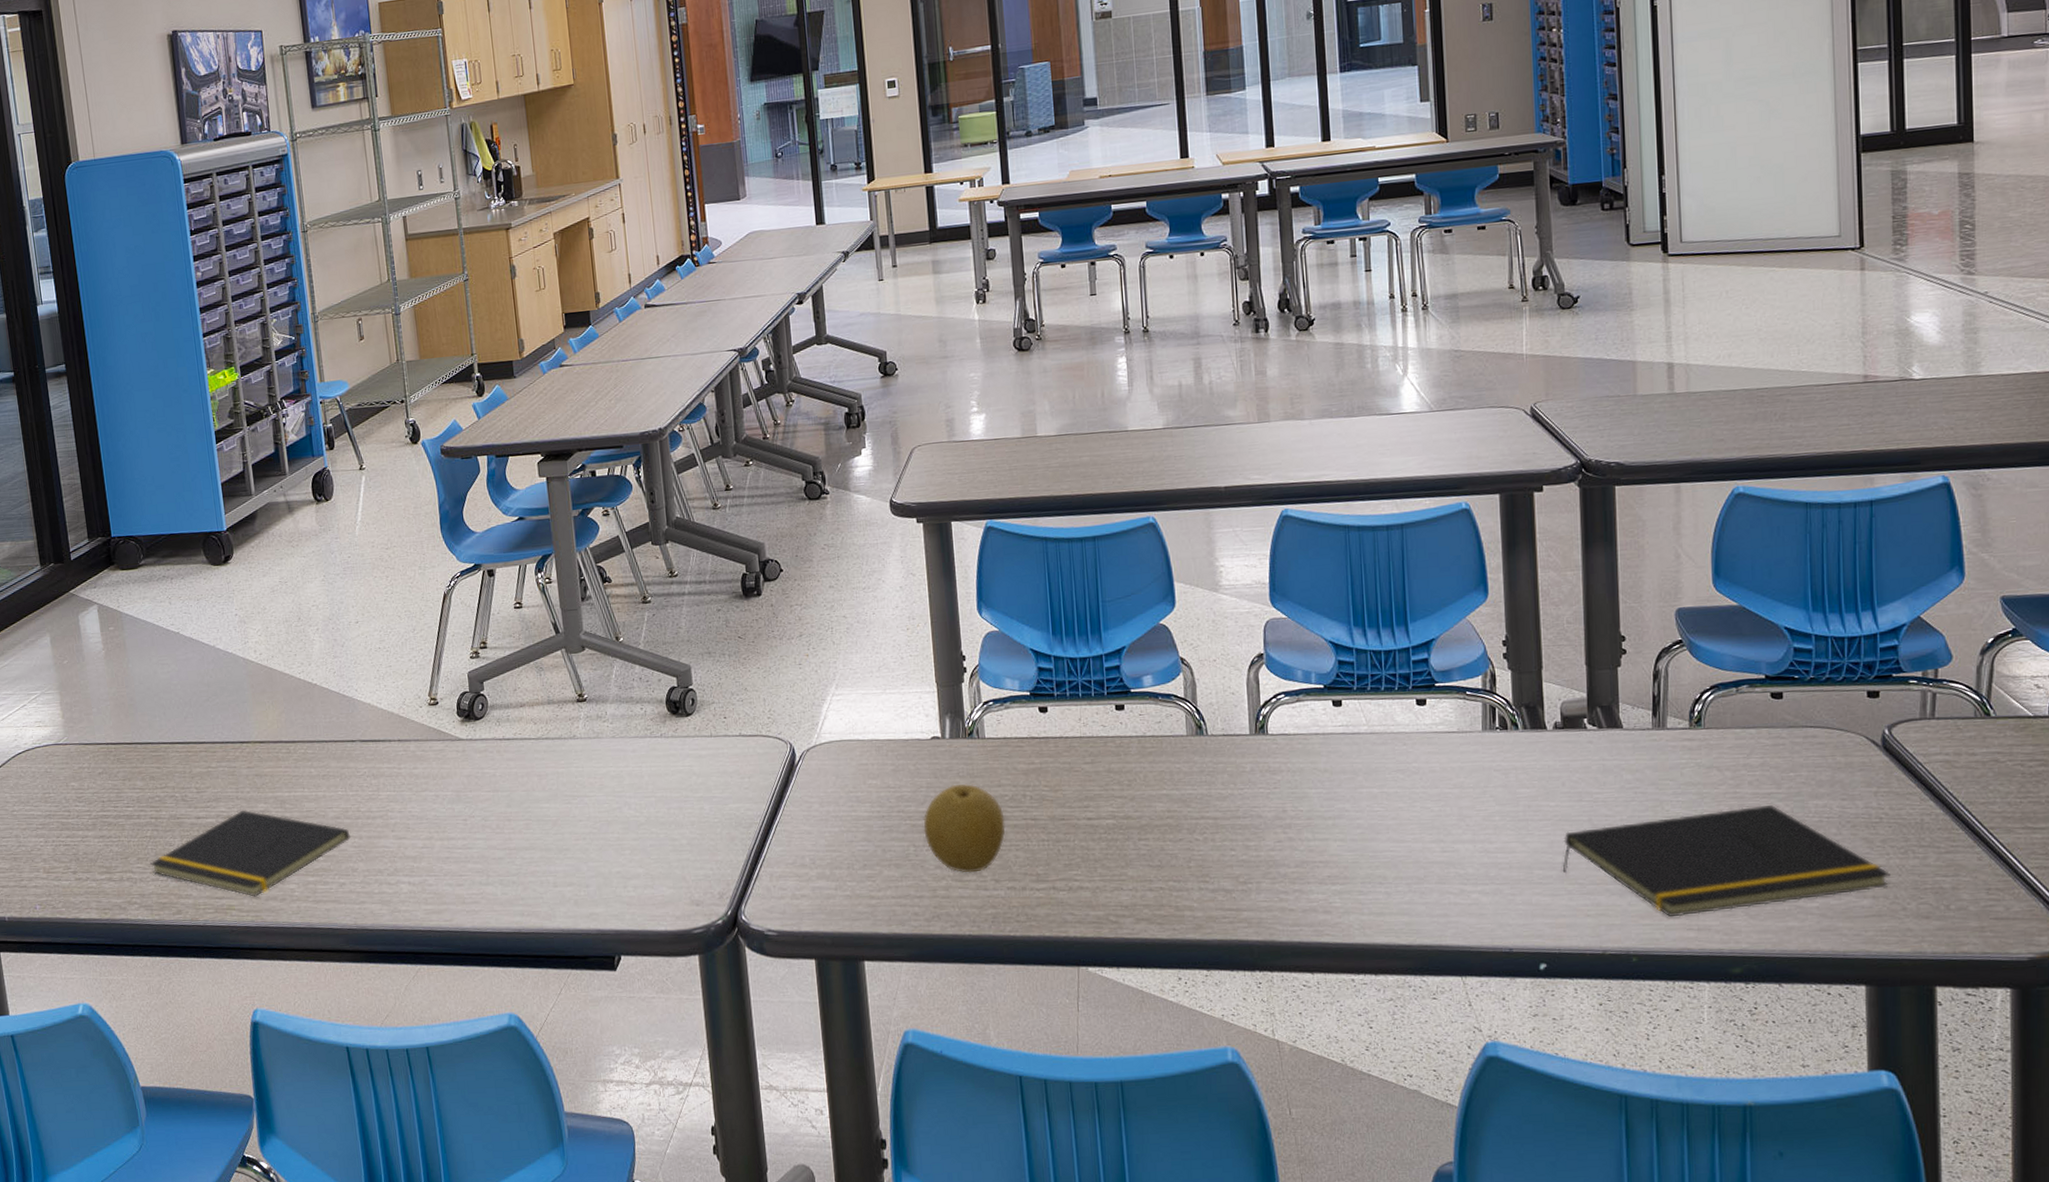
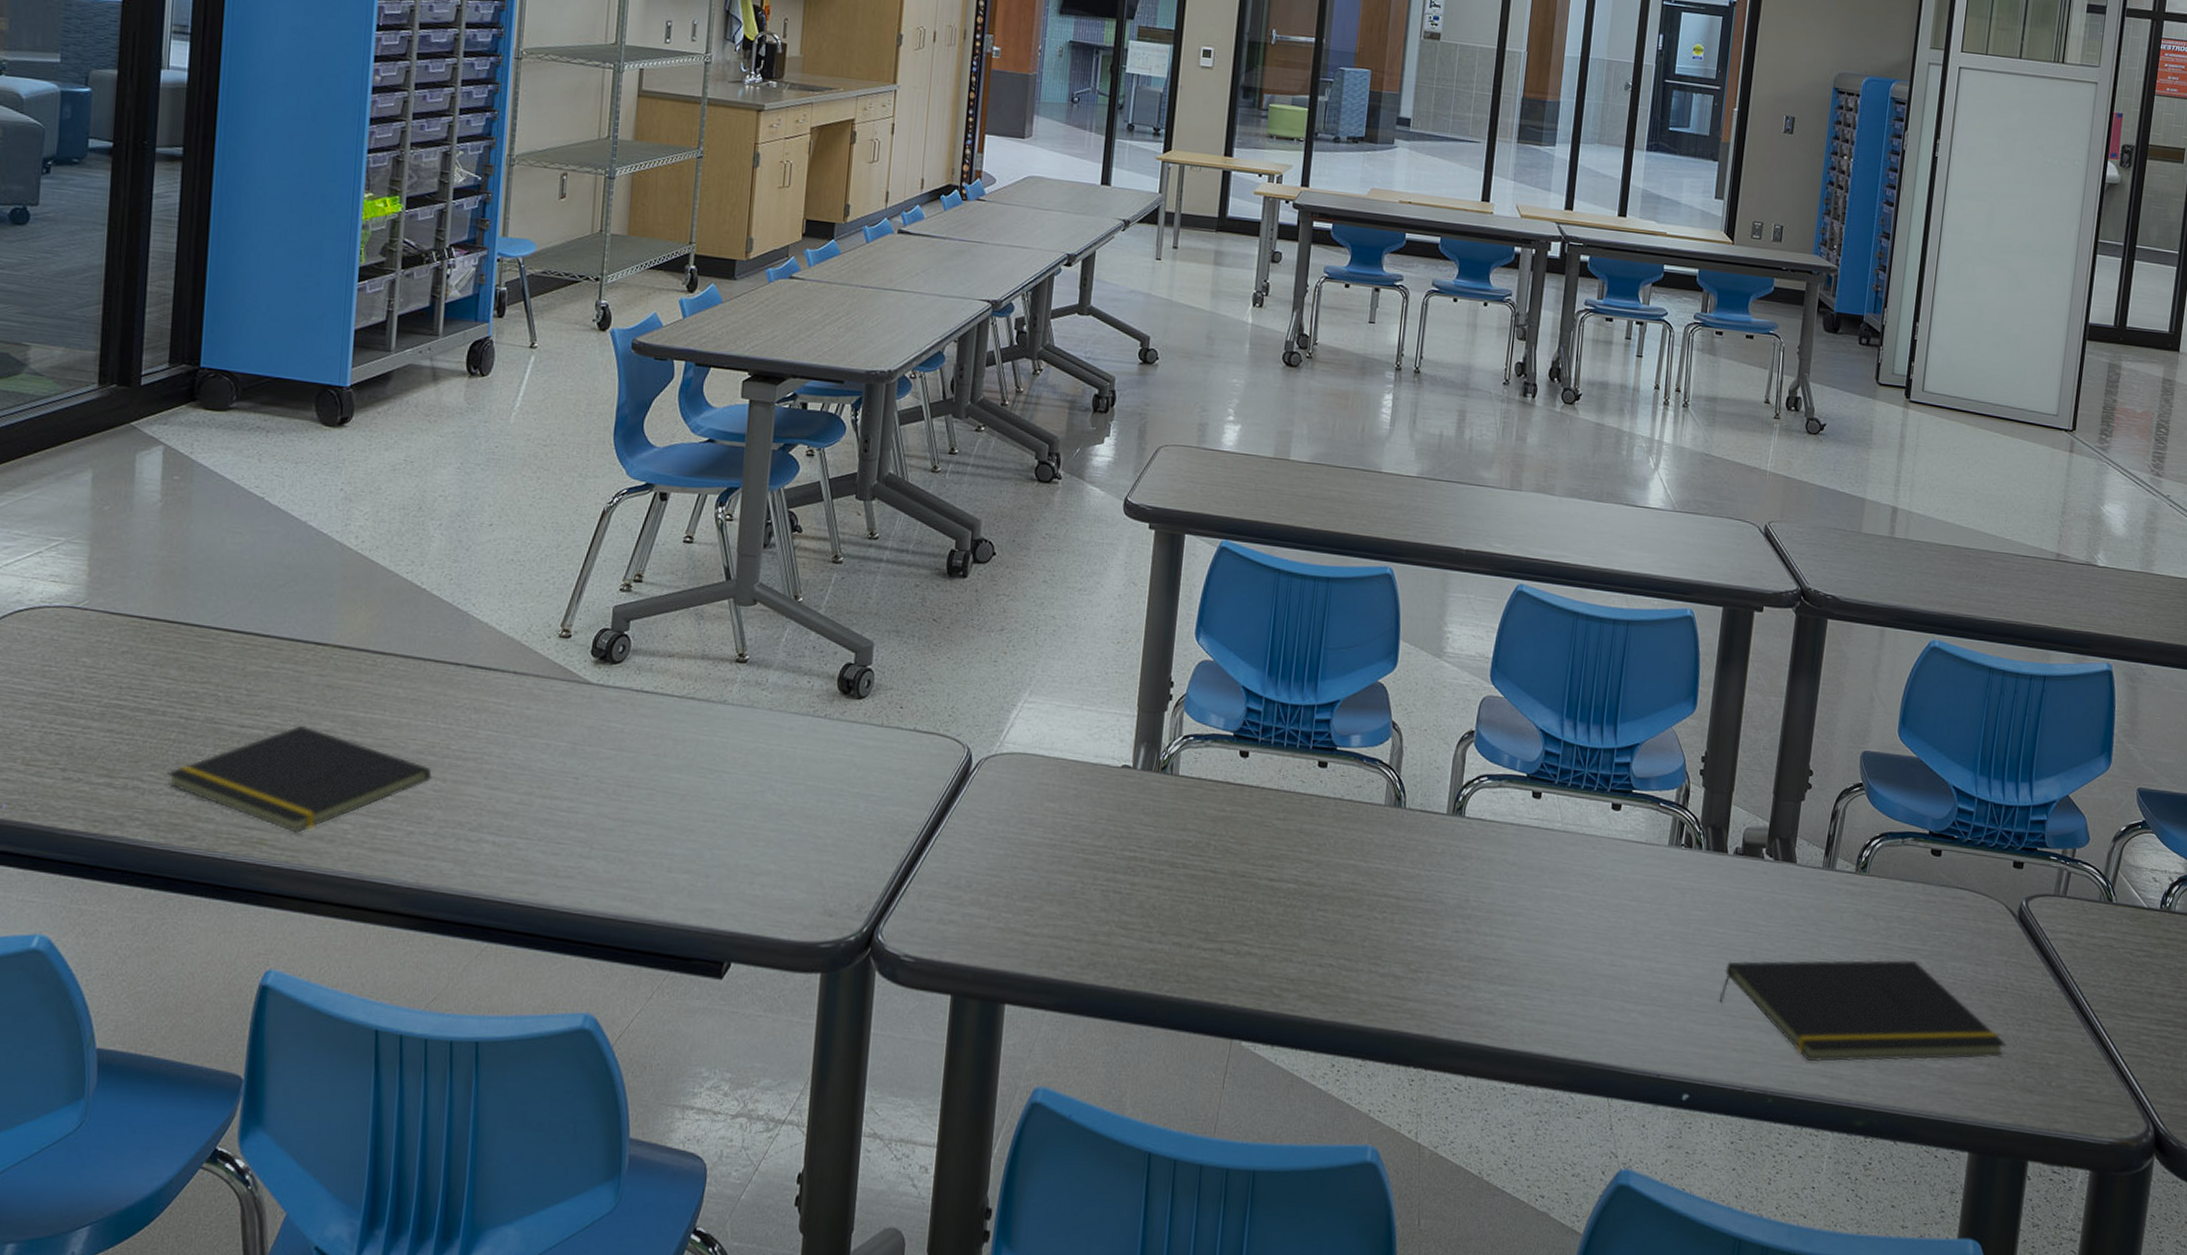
fruit: present [923,783,1006,873] -> none [1095,821,1184,921]

